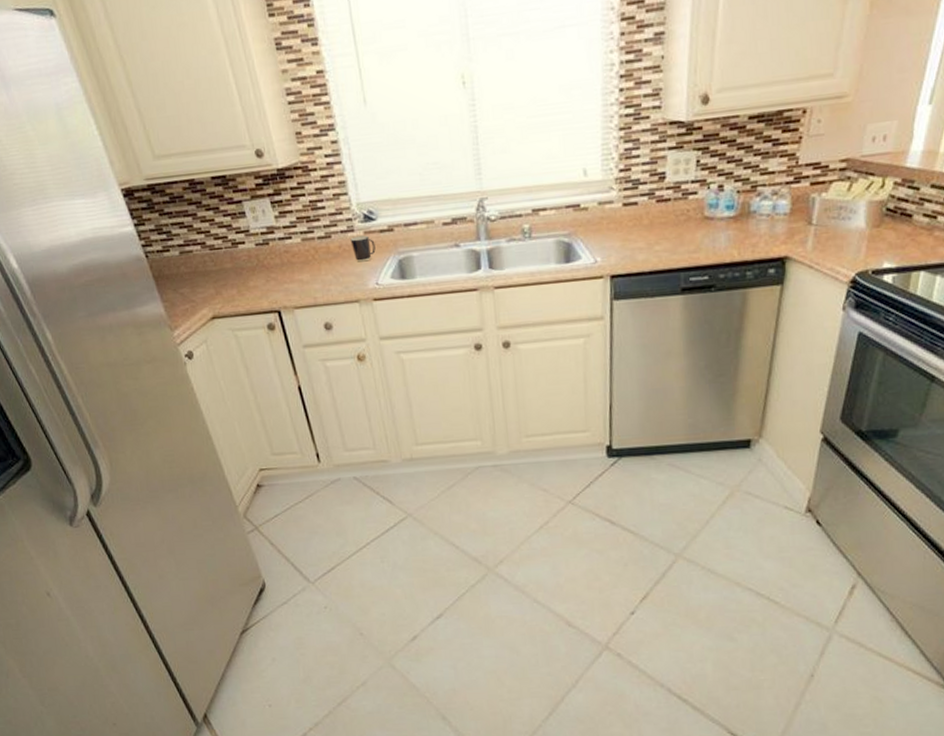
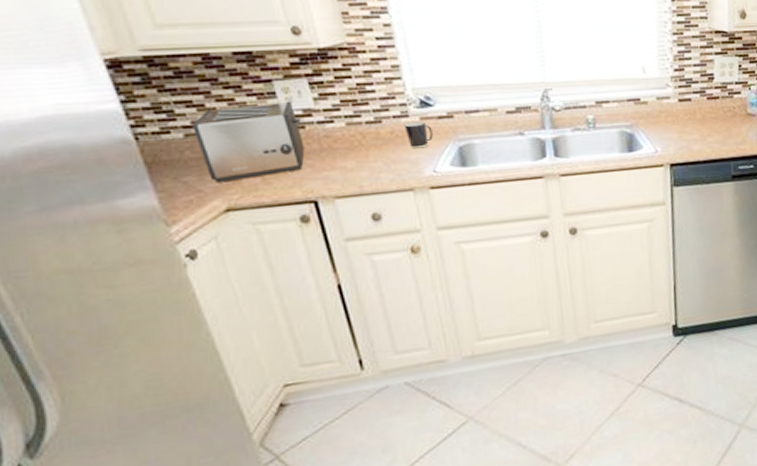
toaster: none [184,220,269,294] -> present [191,101,305,183]

